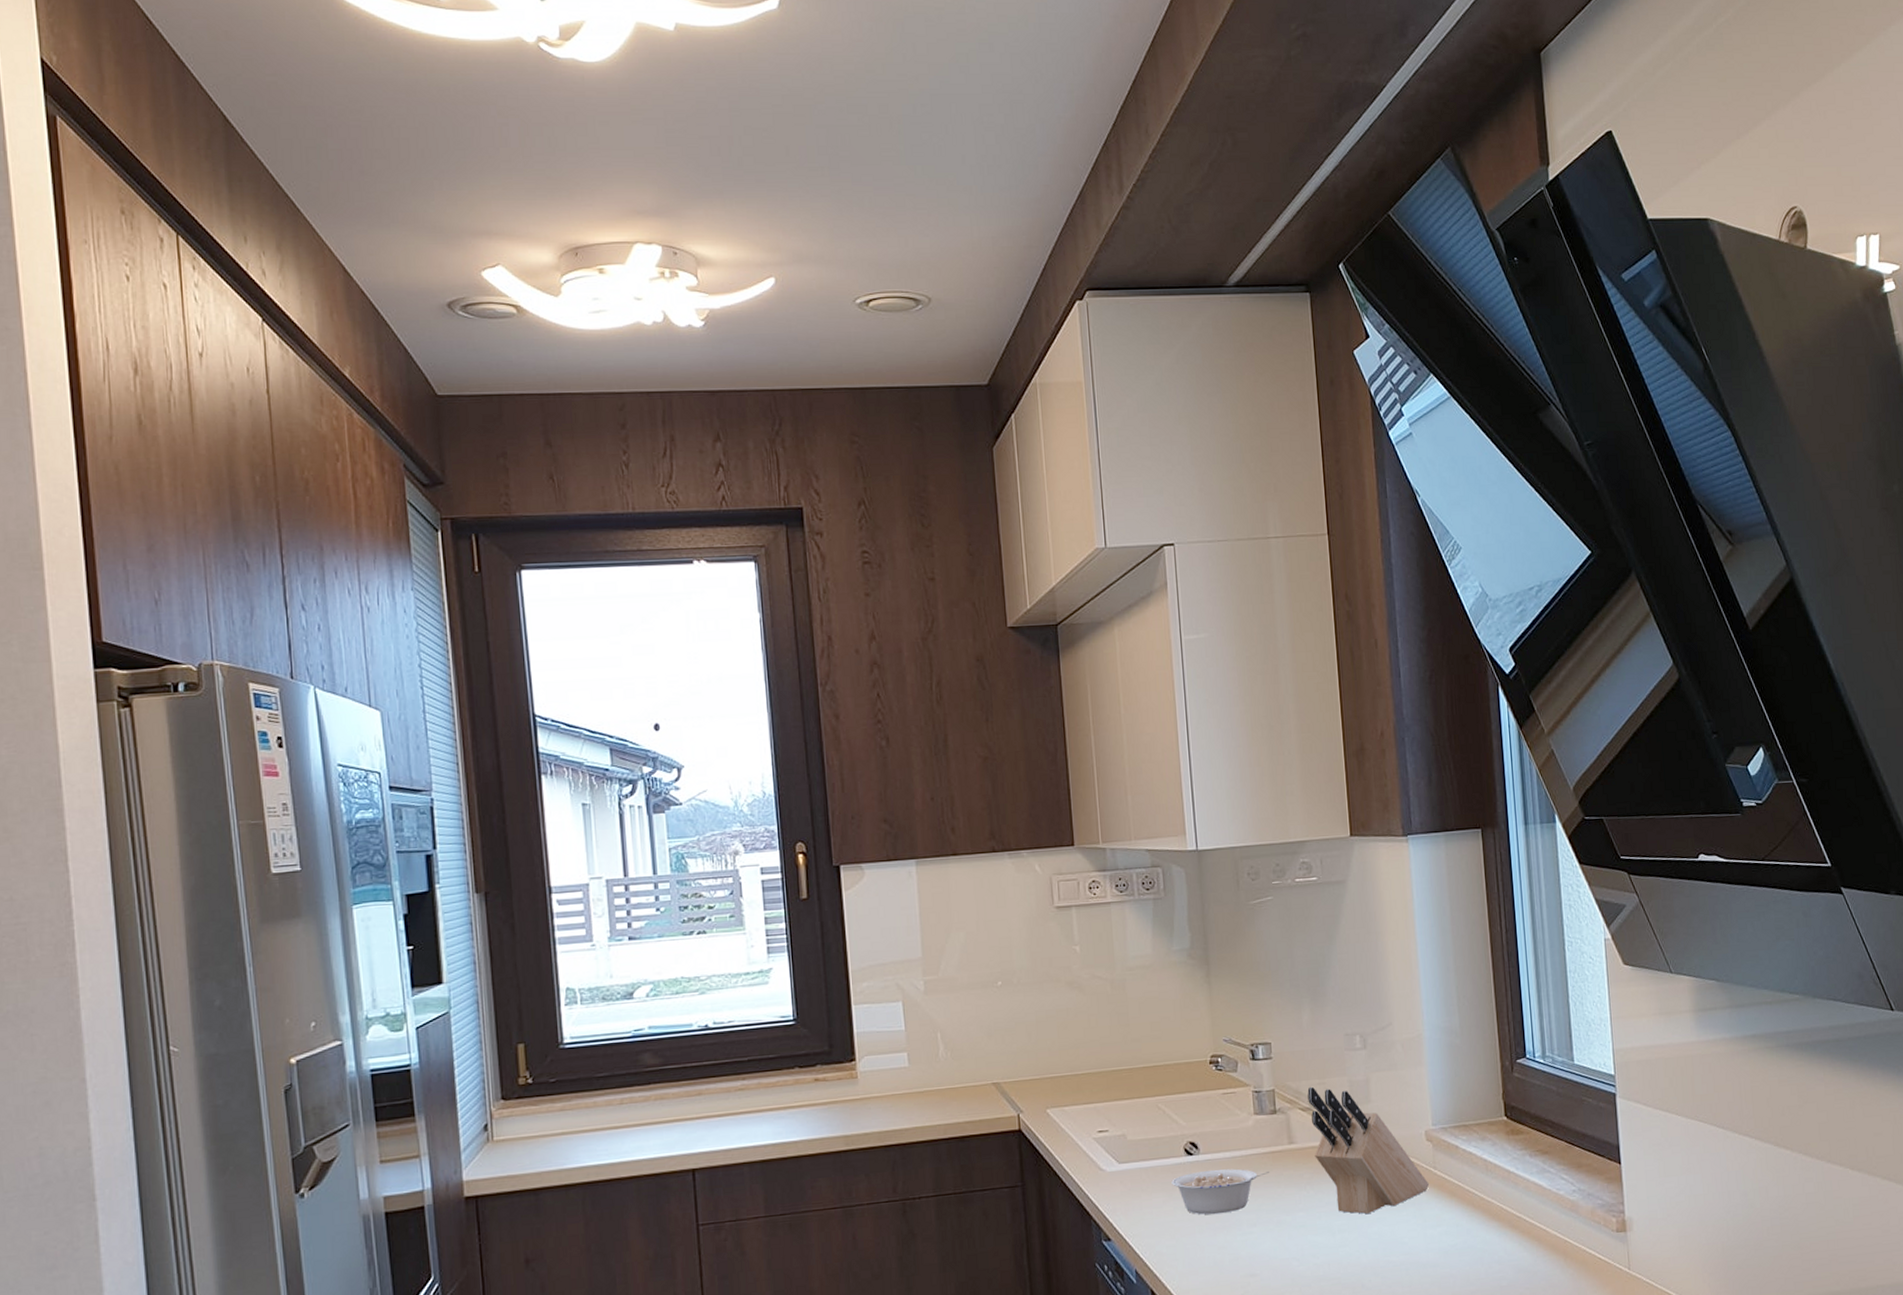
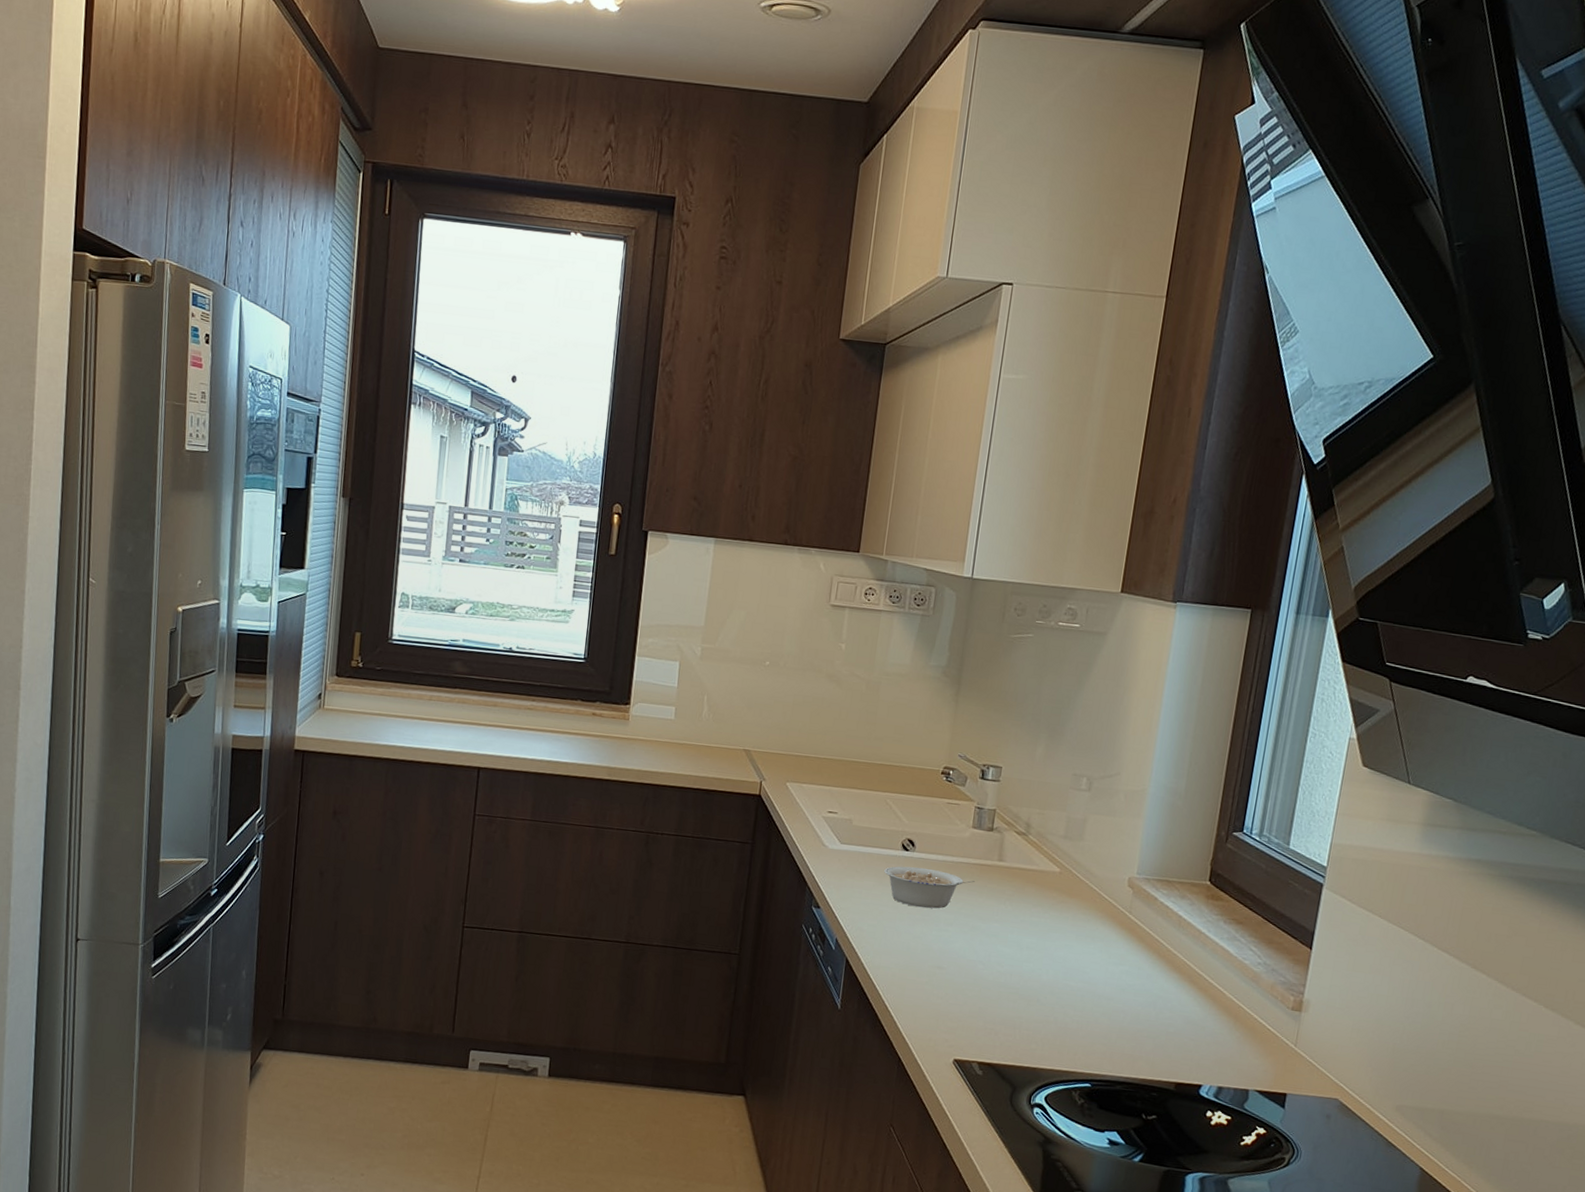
knife block: present [1307,1086,1430,1215] -> none [1019,814,1122,940]

